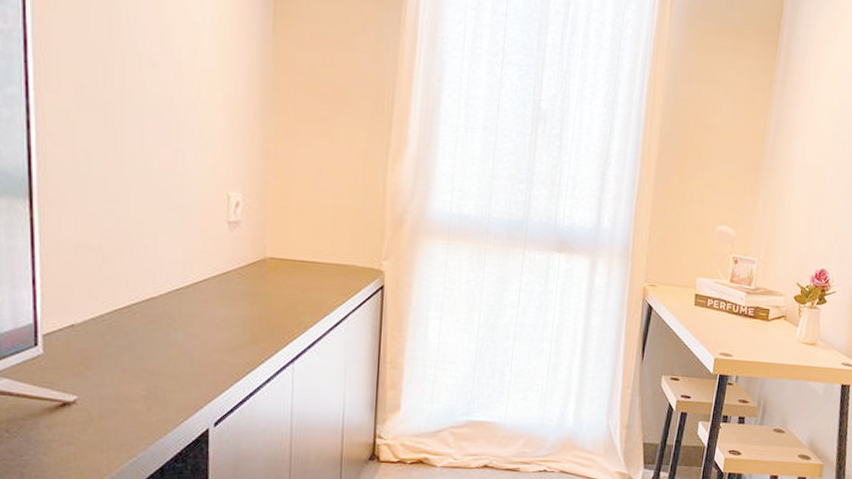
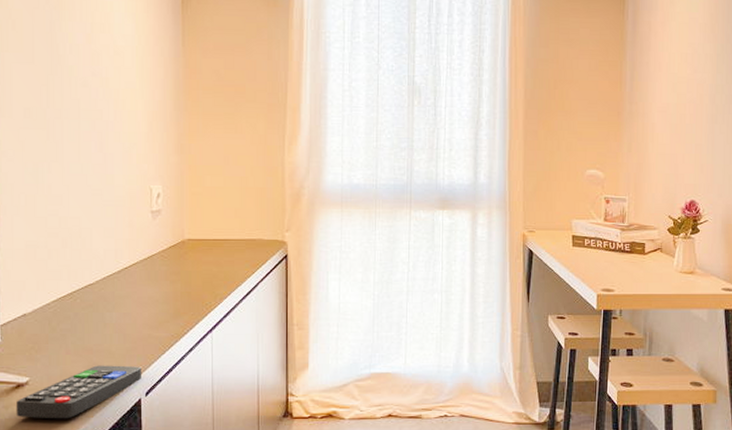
remote control: none [60,388,212,445] -> present [15,365,143,419]

